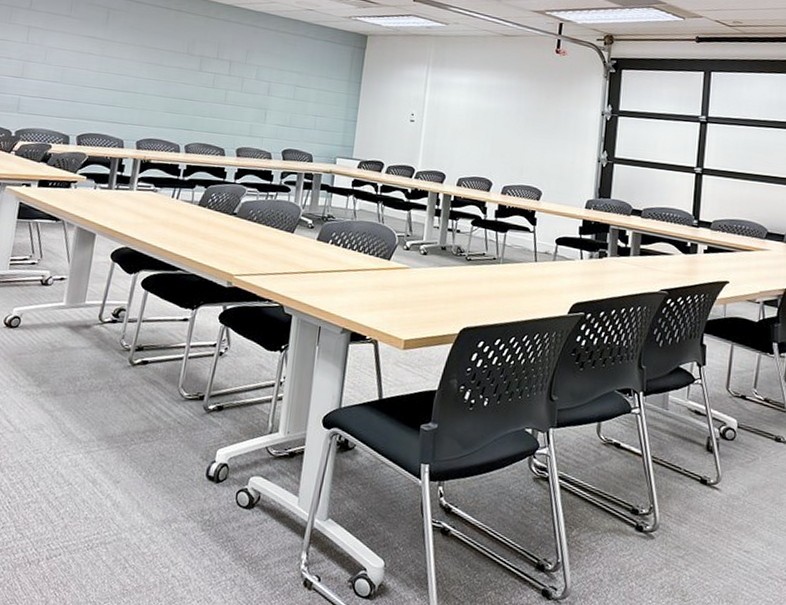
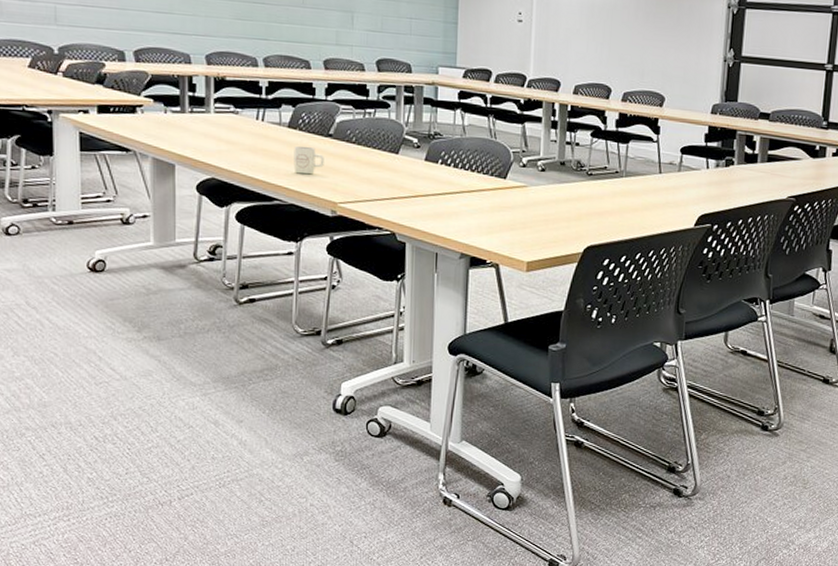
mug: none [198,222,227,249] -> present [293,145,324,175]

